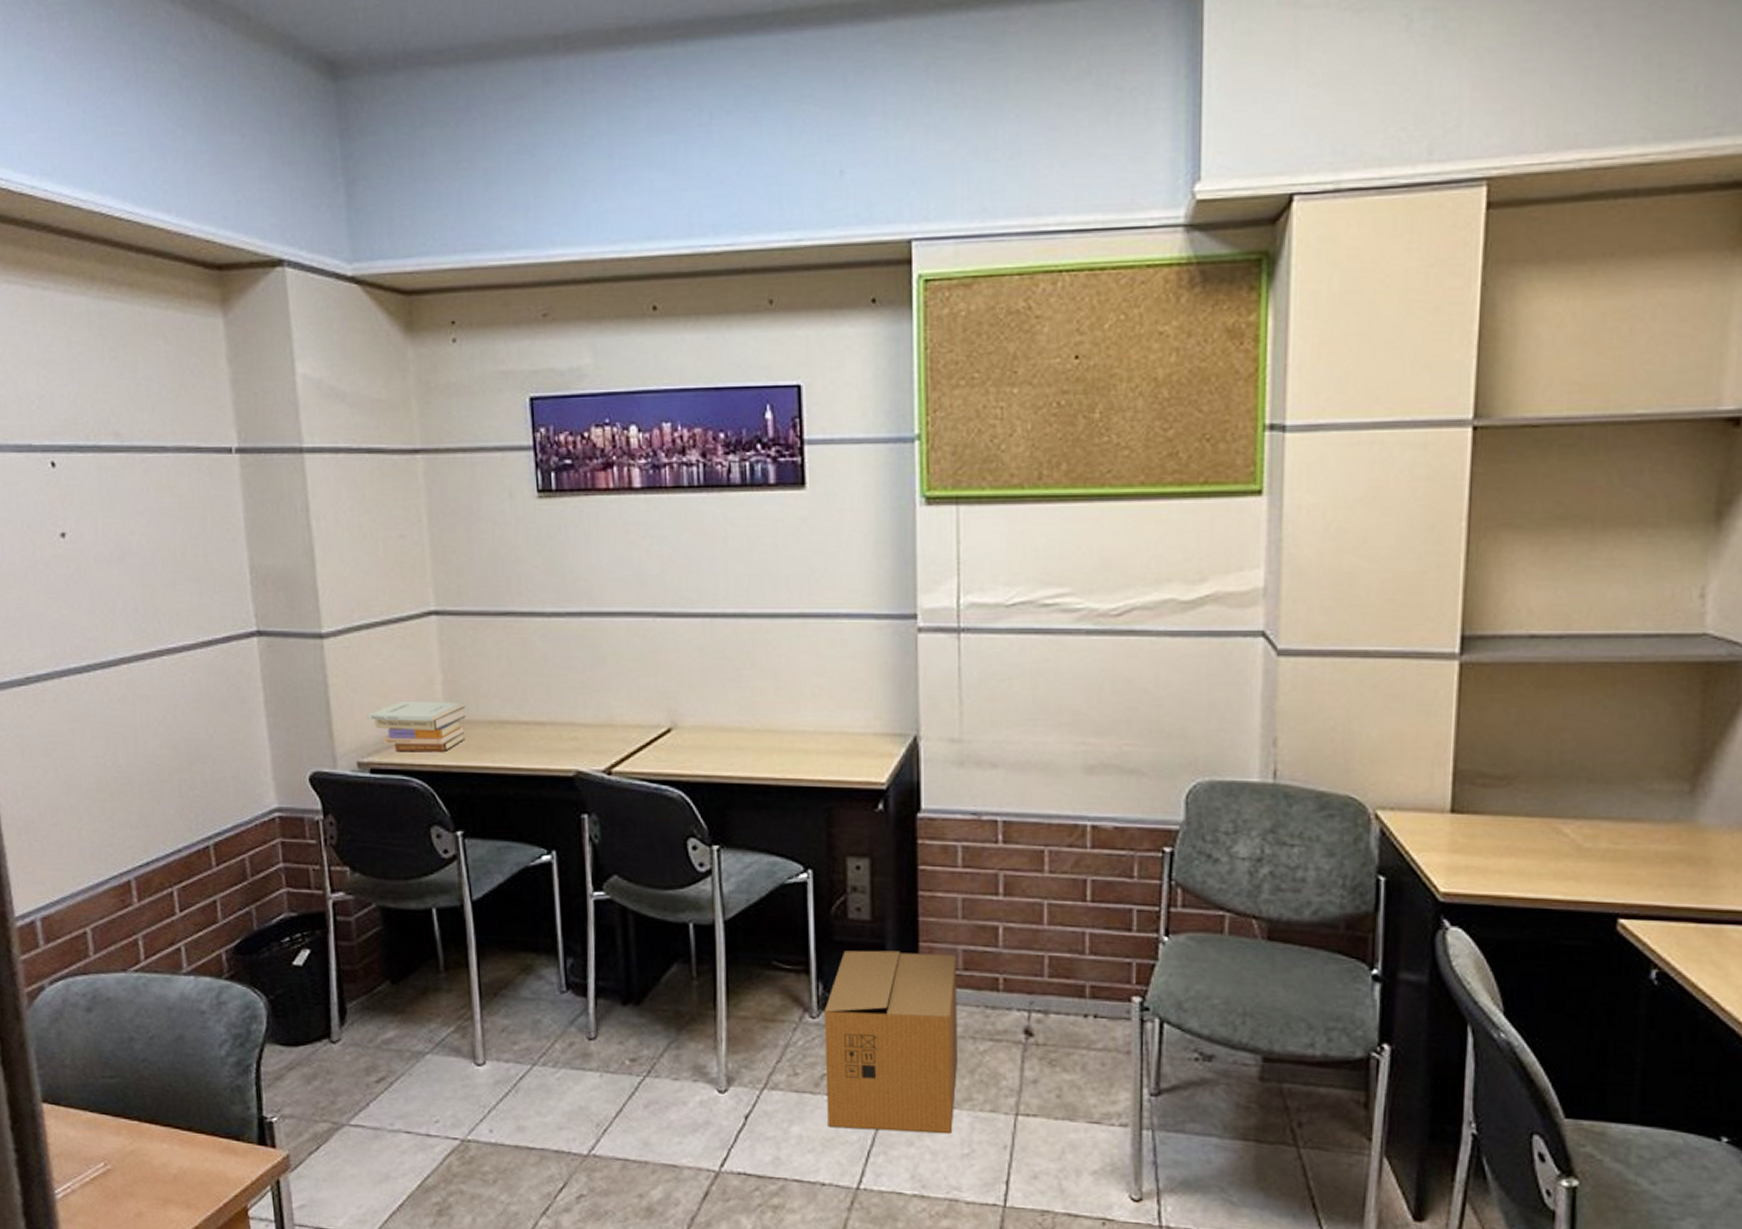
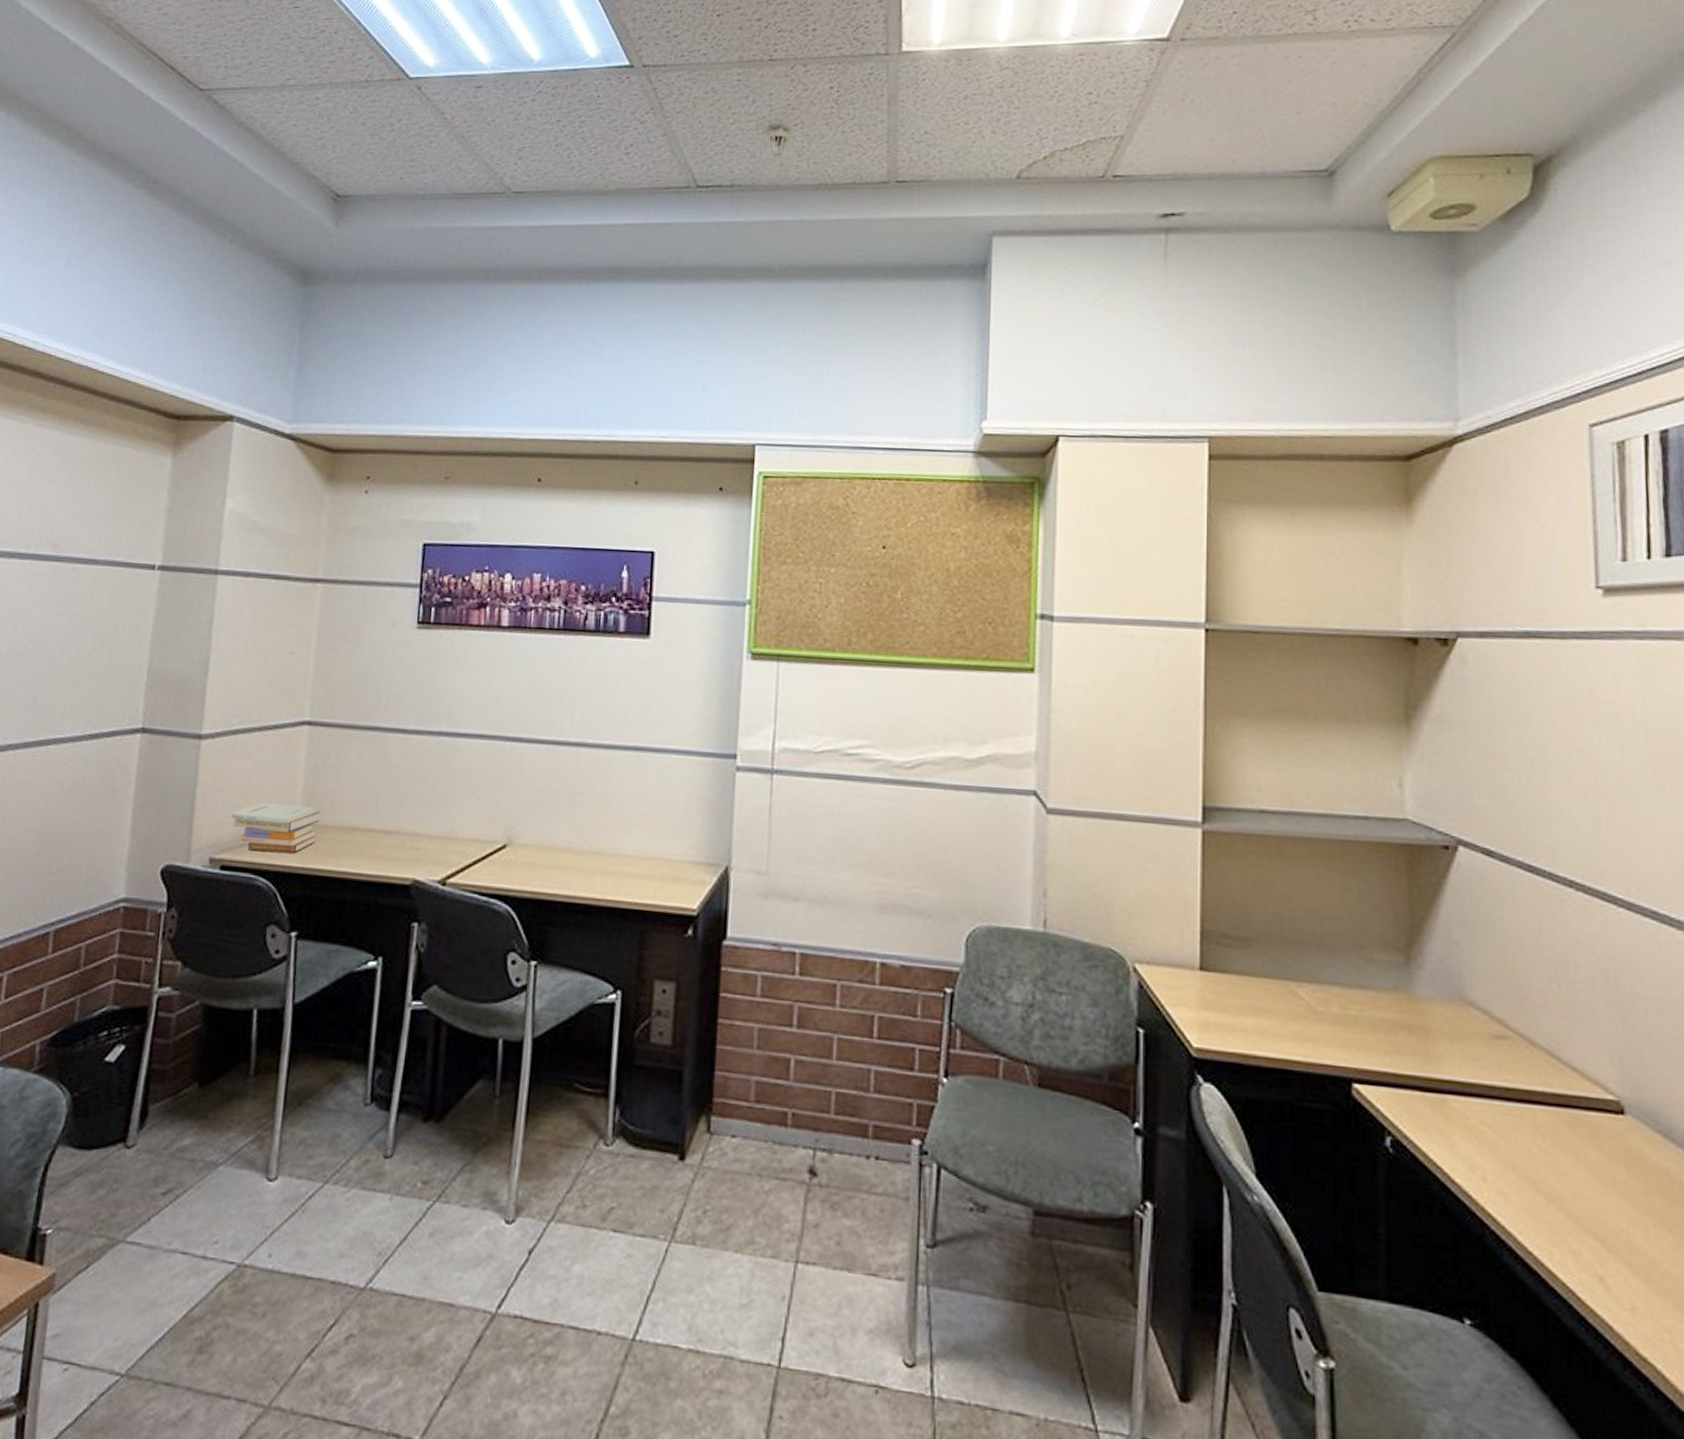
box: present [824,950,957,1133] -> none [610,1075,750,1280]

